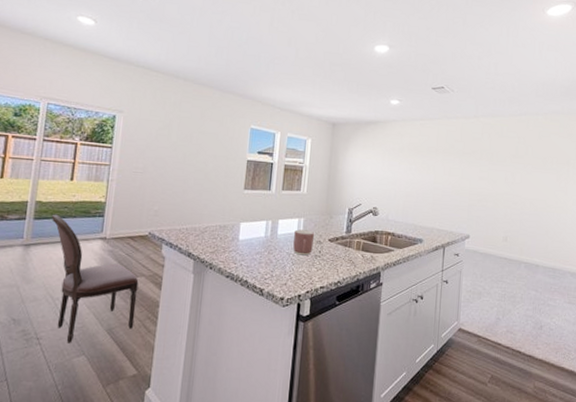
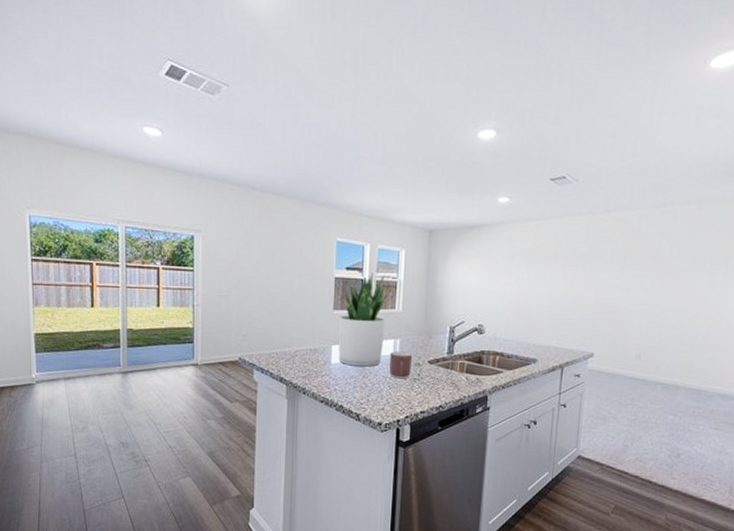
dining chair: present [51,214,139,343] -> none [143,341,234,465]
planter: none [246,157,295,244] -> present [338,272,388,367]

